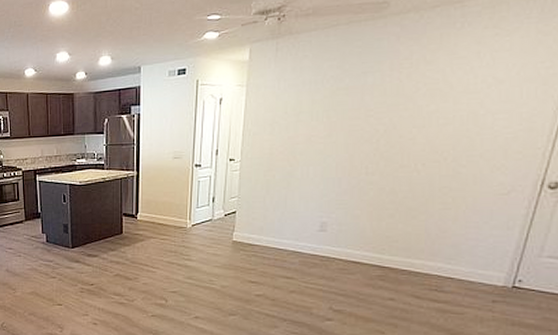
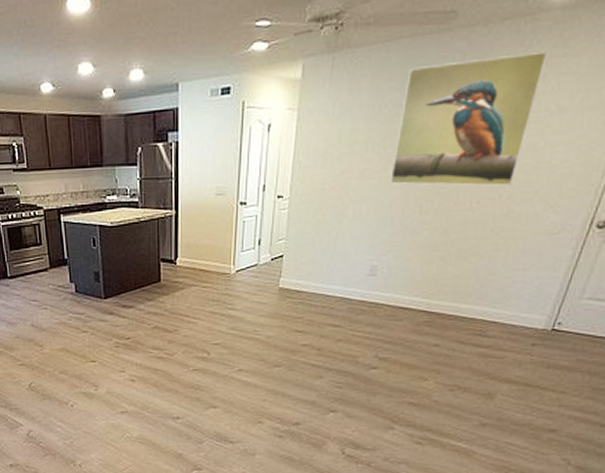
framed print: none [336,32,479,150] -> present [390,52,548,186]

